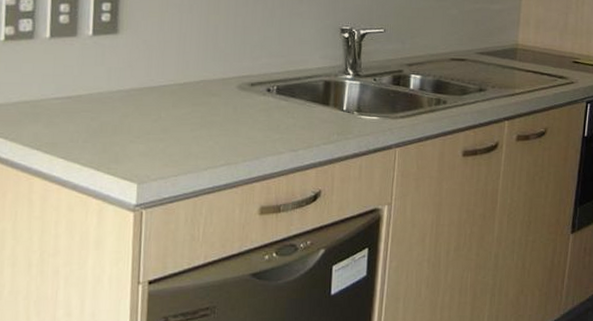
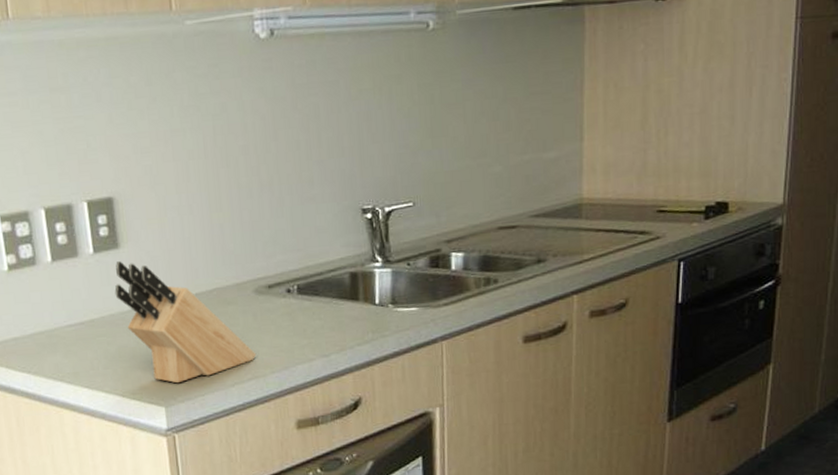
knife block: none [106,45,232,163] -> present [114,261,257,384]

